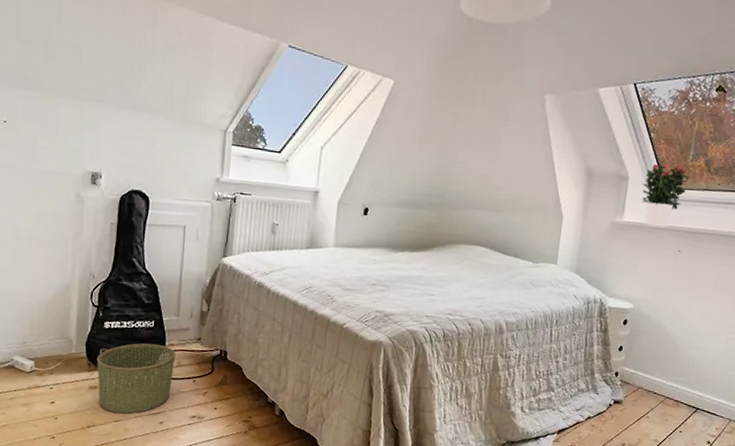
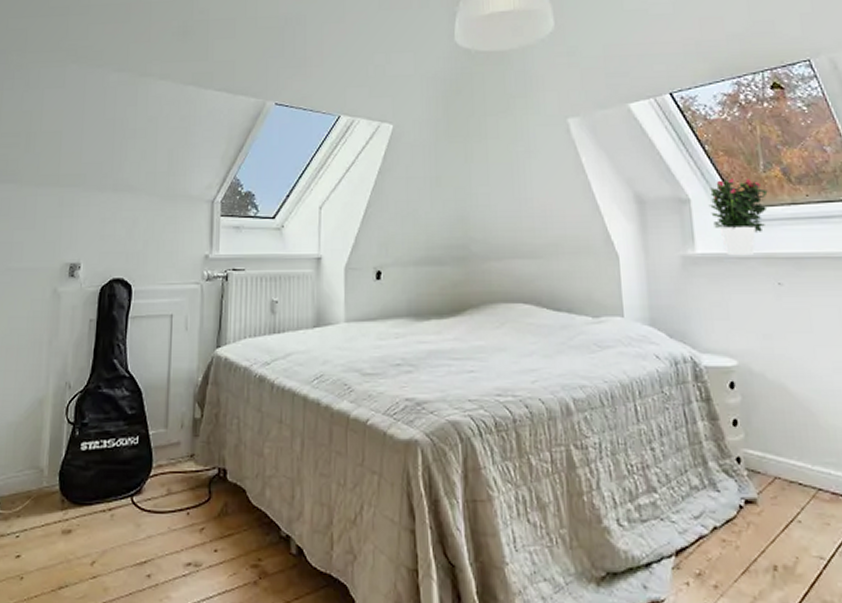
basket: present [96,343,176,414] -> none [71,466,165,567]

